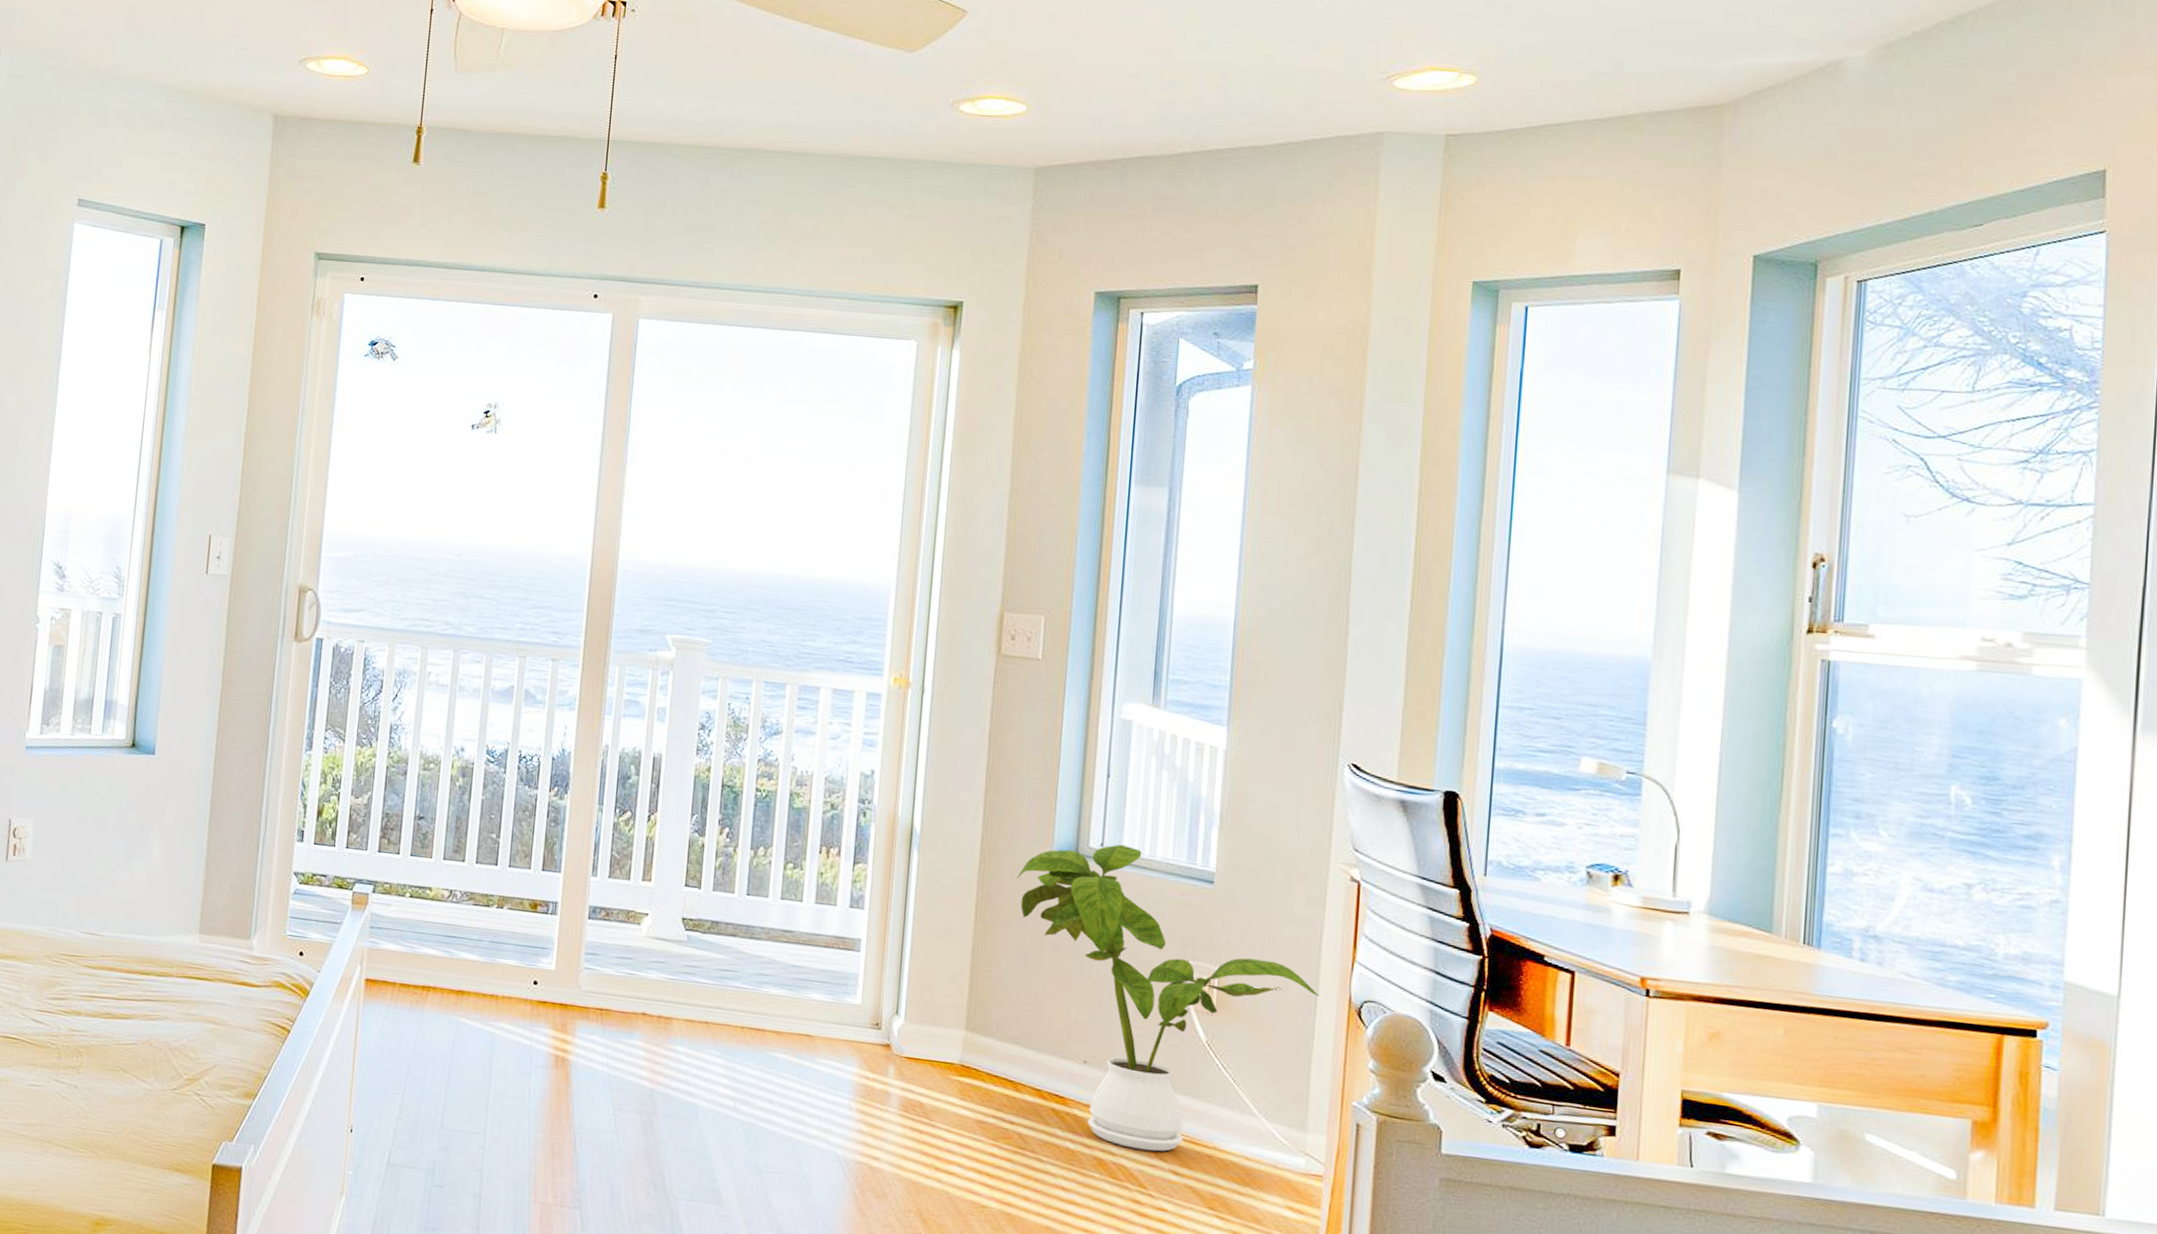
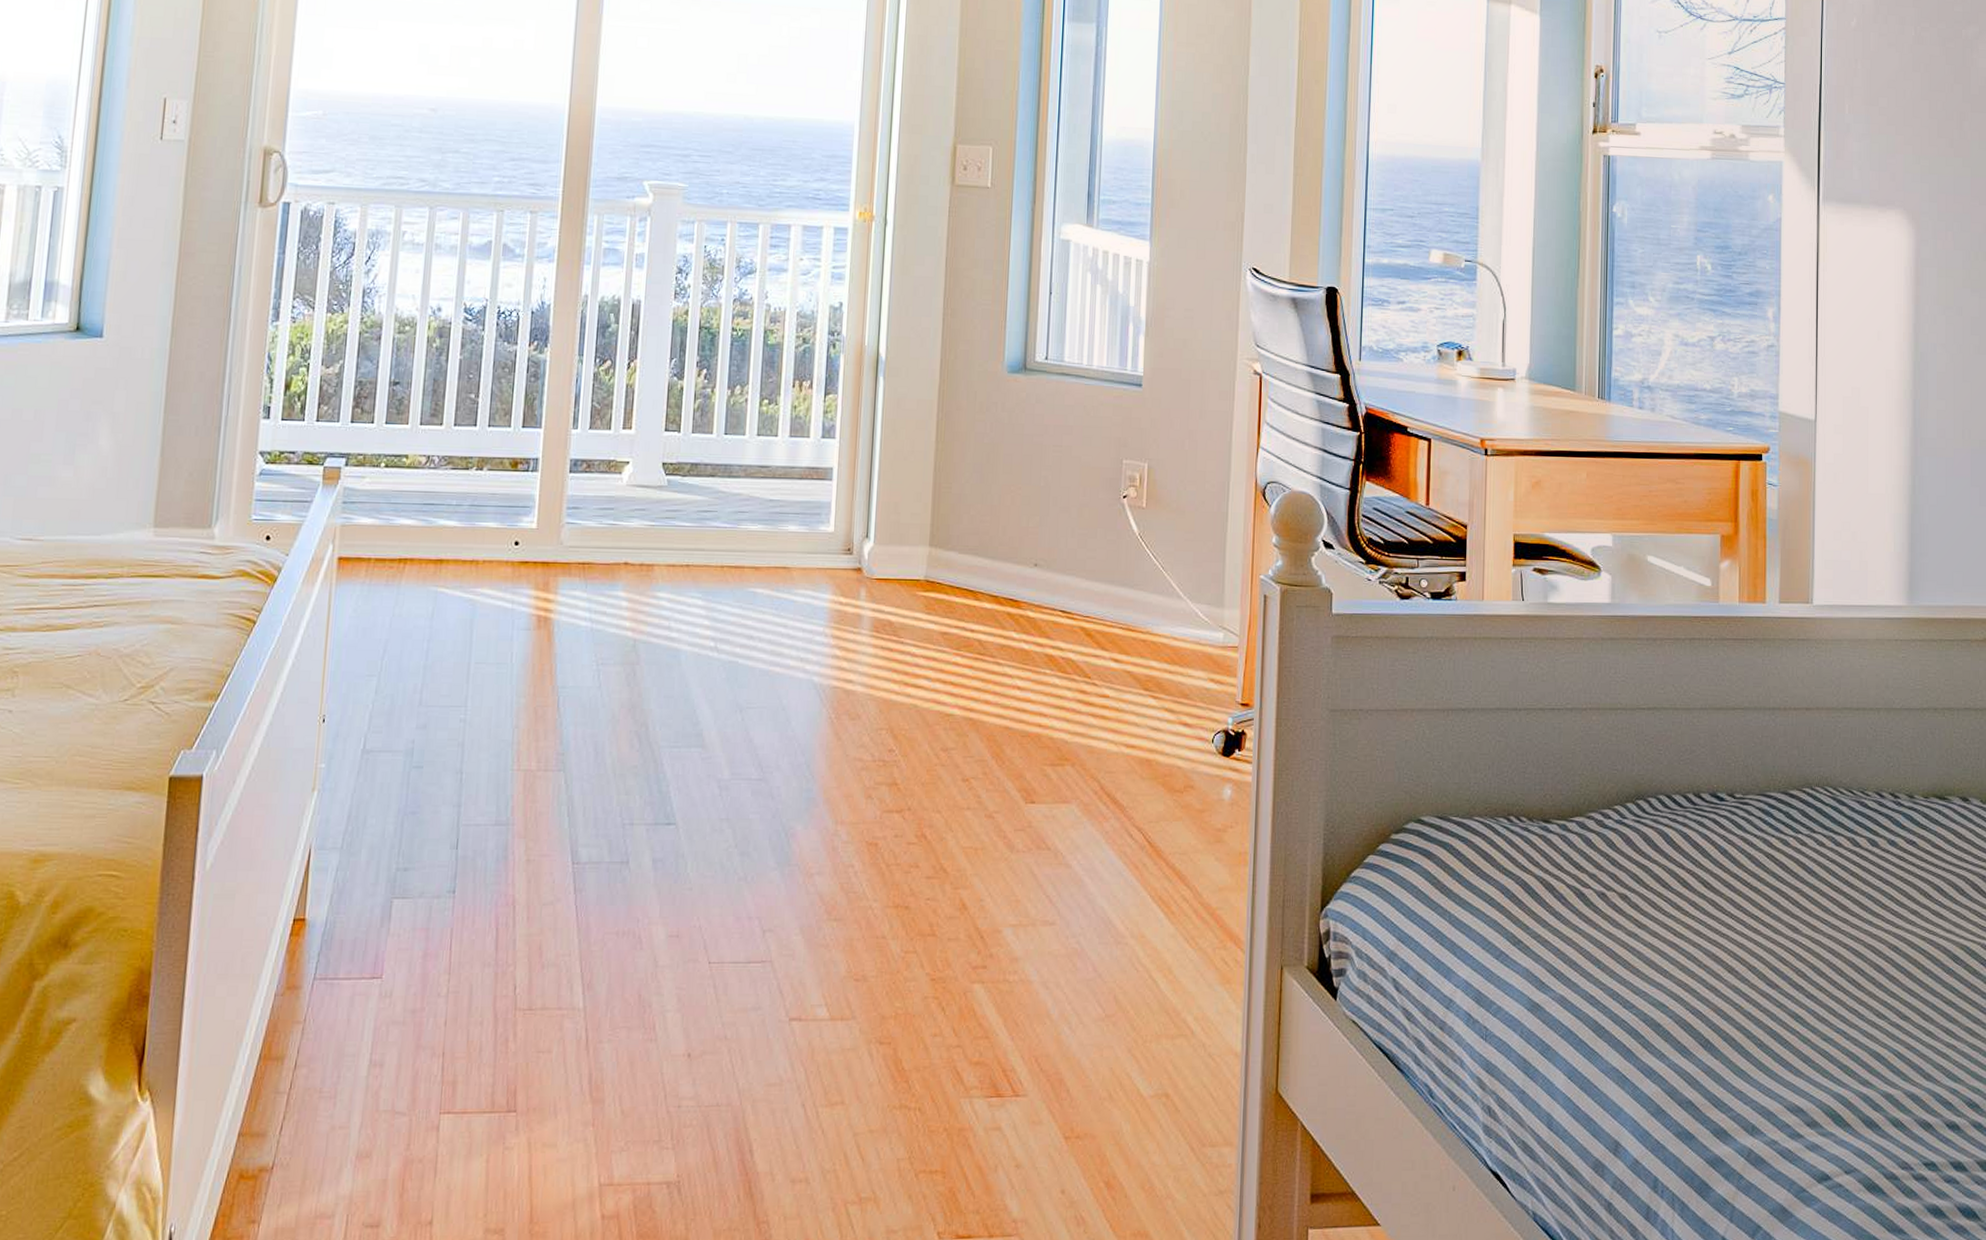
house plant: present [1017,844,1320,1152] -> none [973,356,1232,642]

